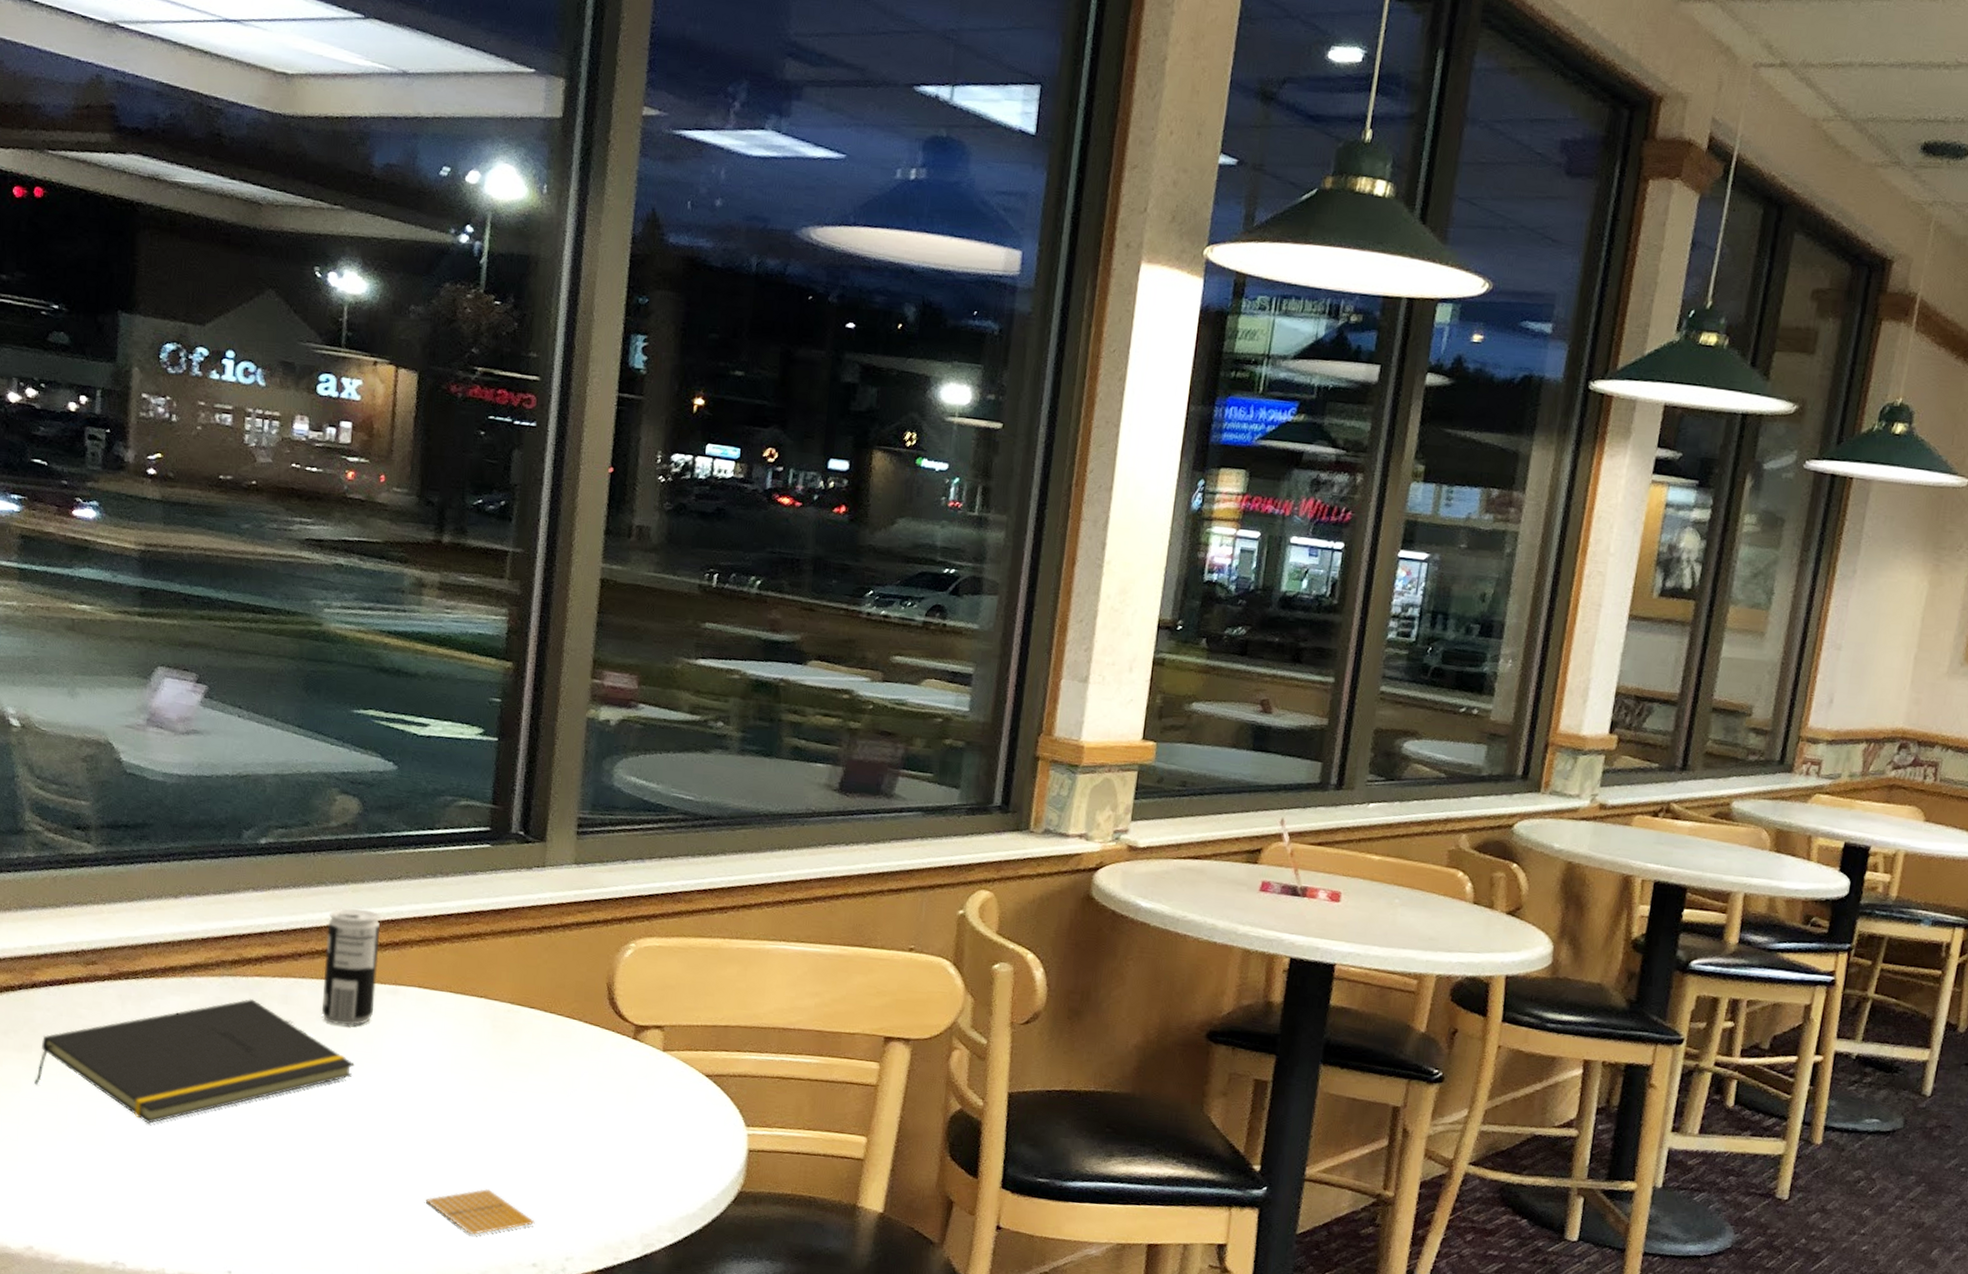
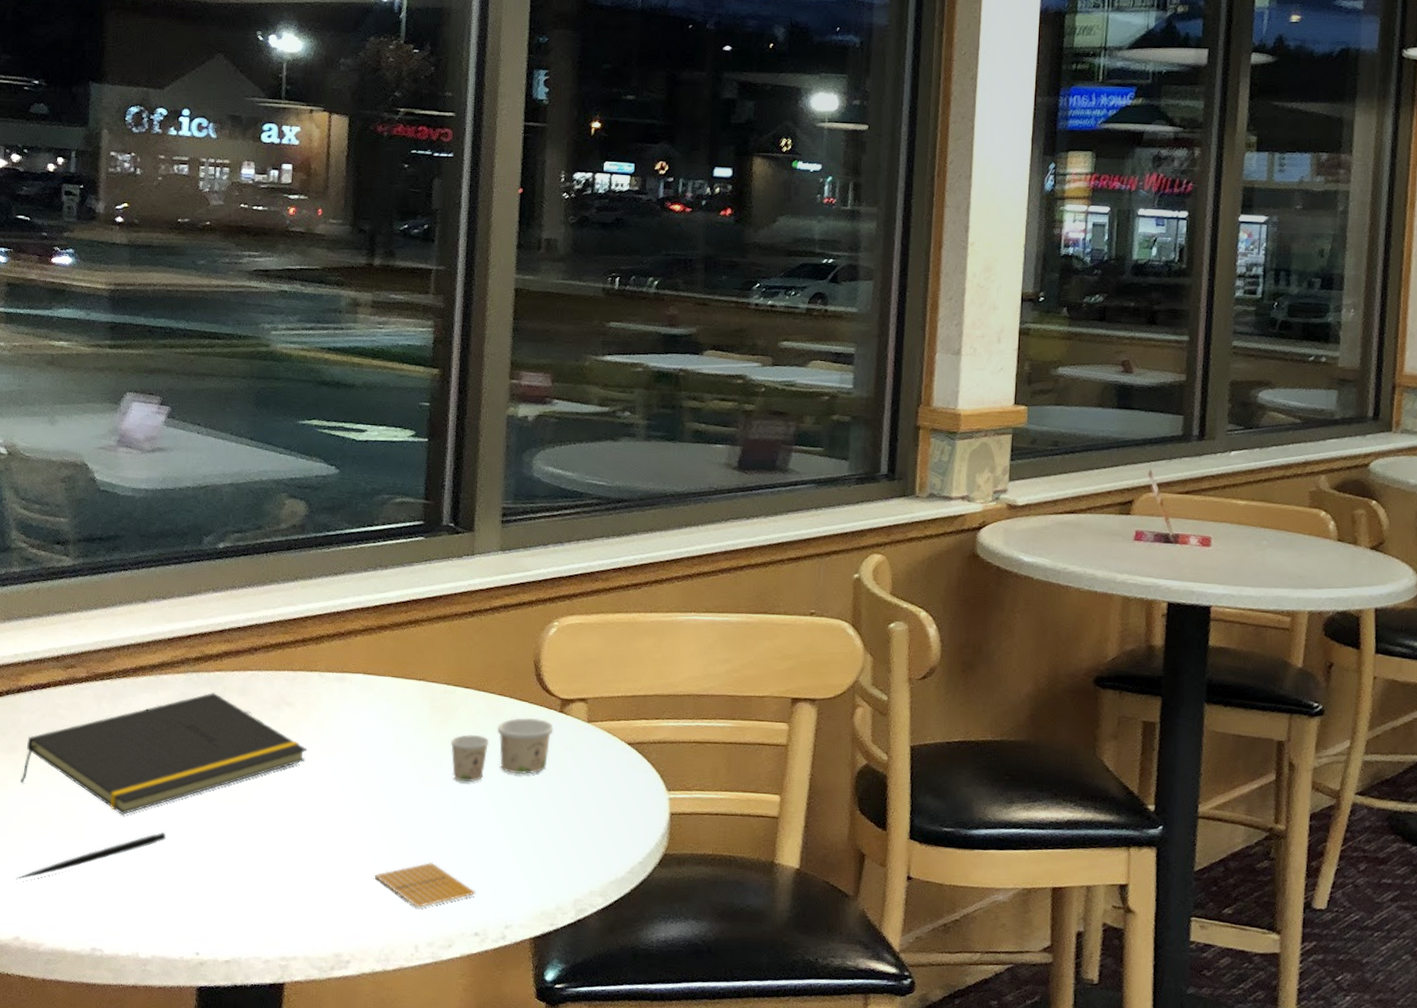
pen: none [29,1143,196,1187] -> present [16,831,166,880]
beverage can: present [321,908,380,1026] -> none [276,603,327,713]
paper cup: none [513,1042,626,1107] -> present [451,717,554,782]

